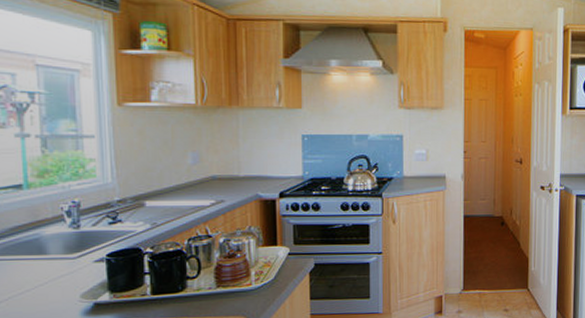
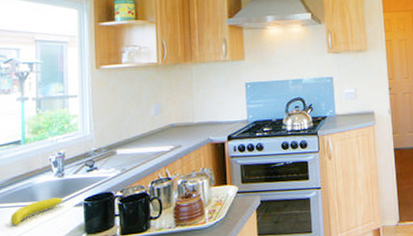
banana: none [14,251,80,280] -> present [10,197,63,225]

